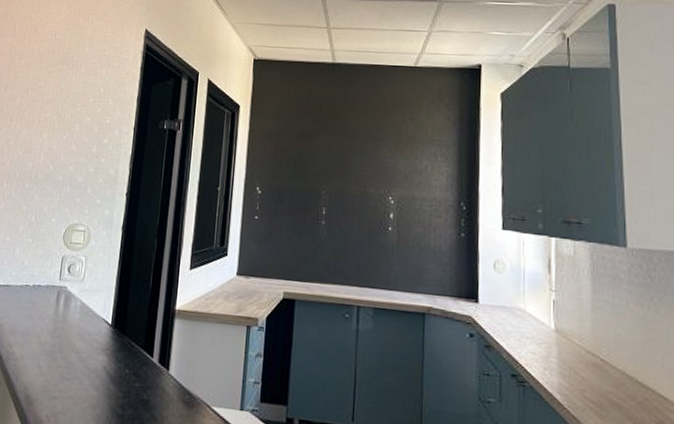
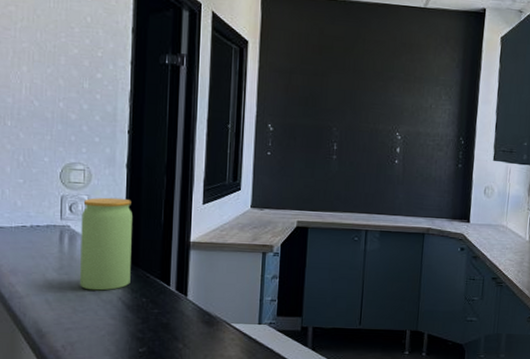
jar: none [69,259,124,358] -> present [80,197,132,291]

